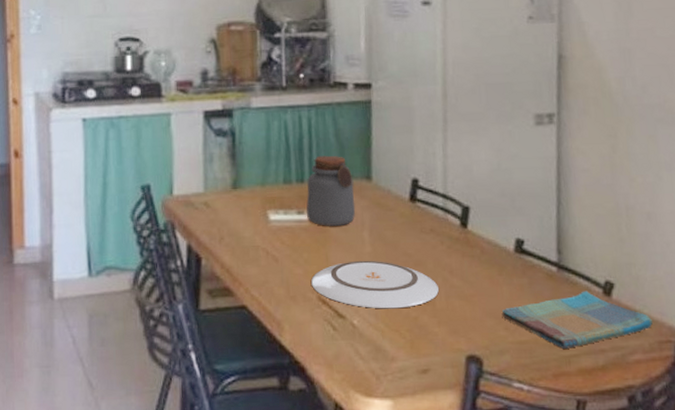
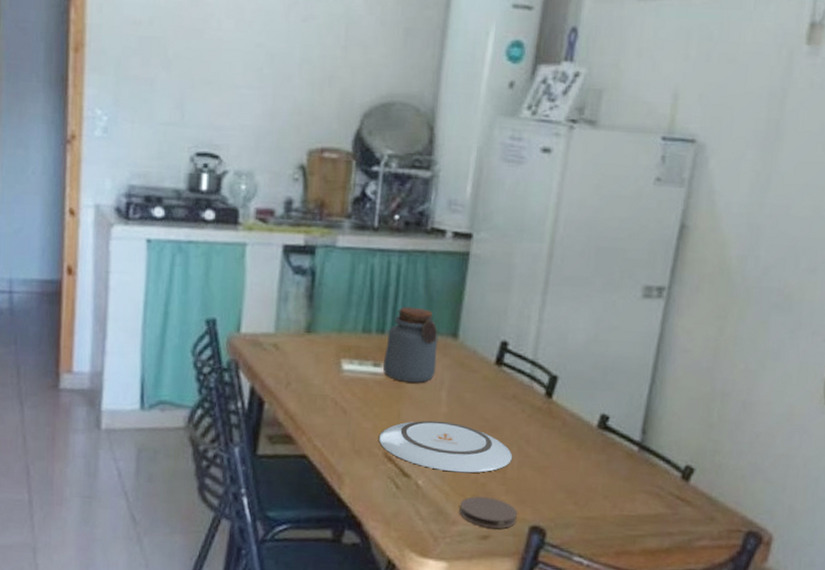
coaster: none [396,330,453,361] -> present [459,496,518,529]
dish towel: present [501,291,654,349] -> none [573,473,727,529]

